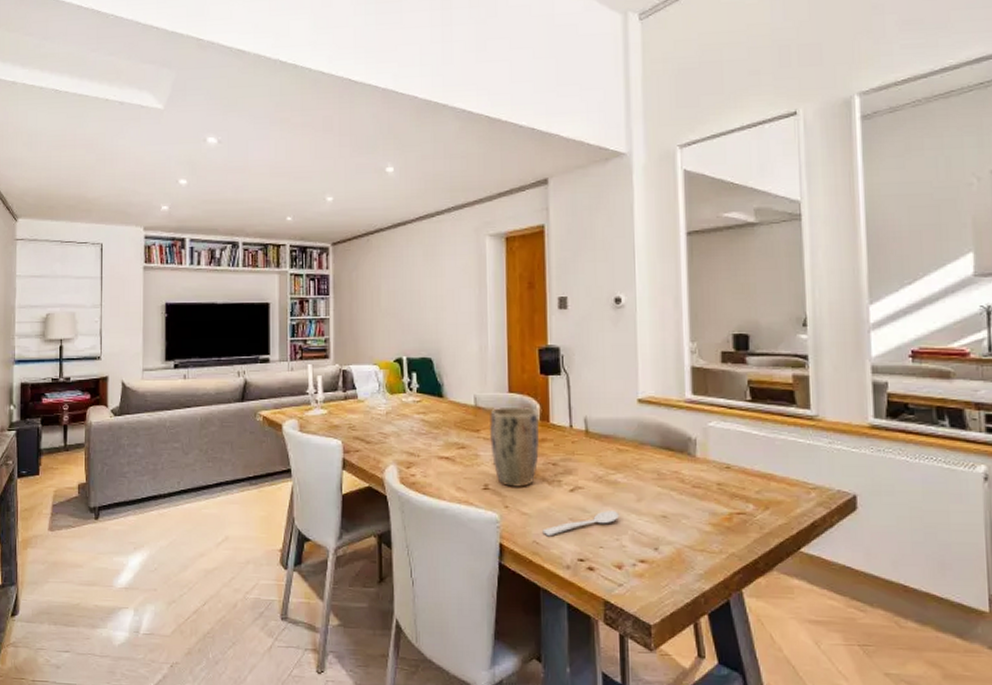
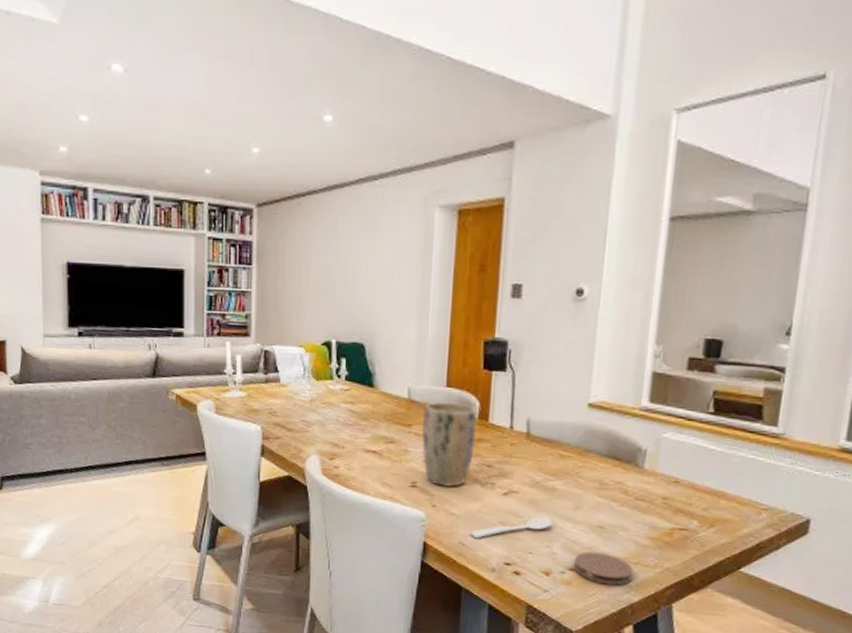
coaster: none [643,542,701,575] -> present [573,551,634,586]

